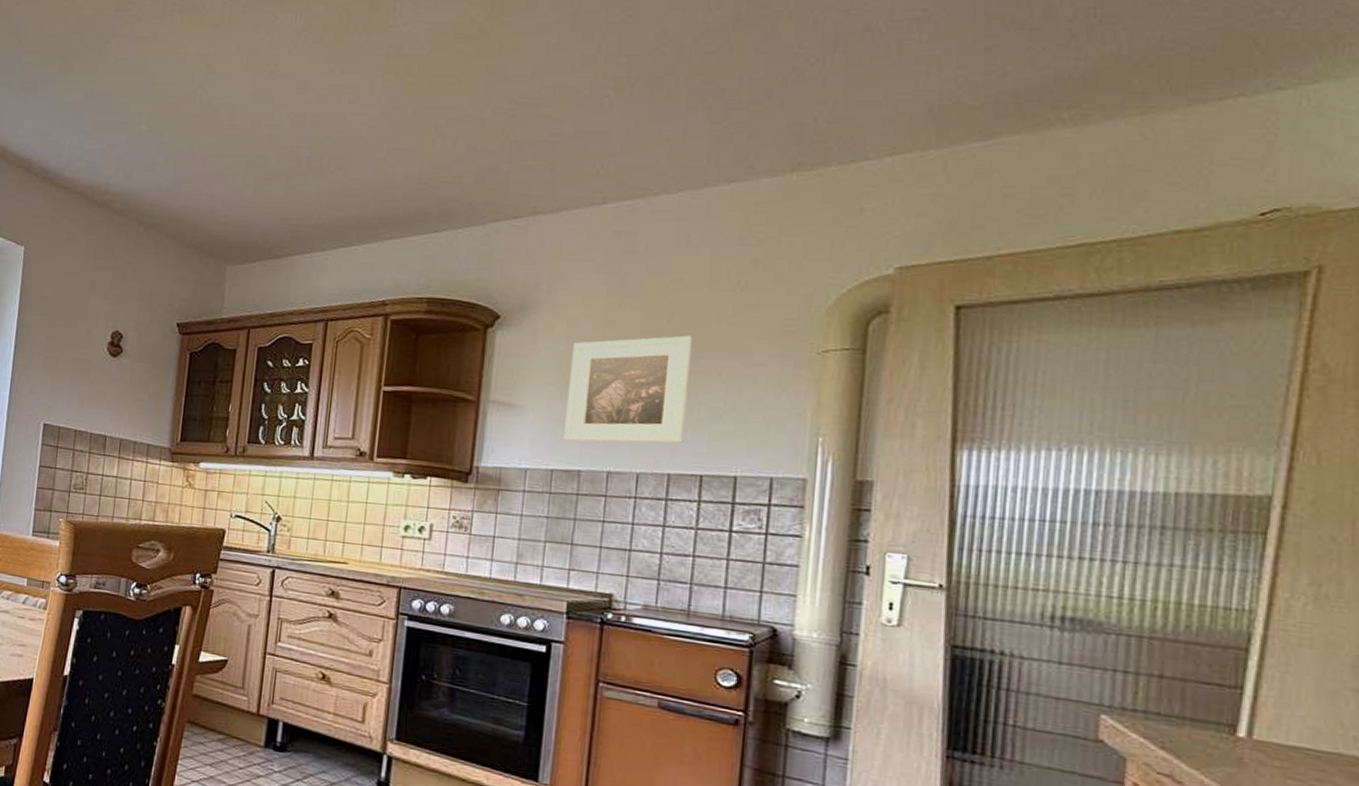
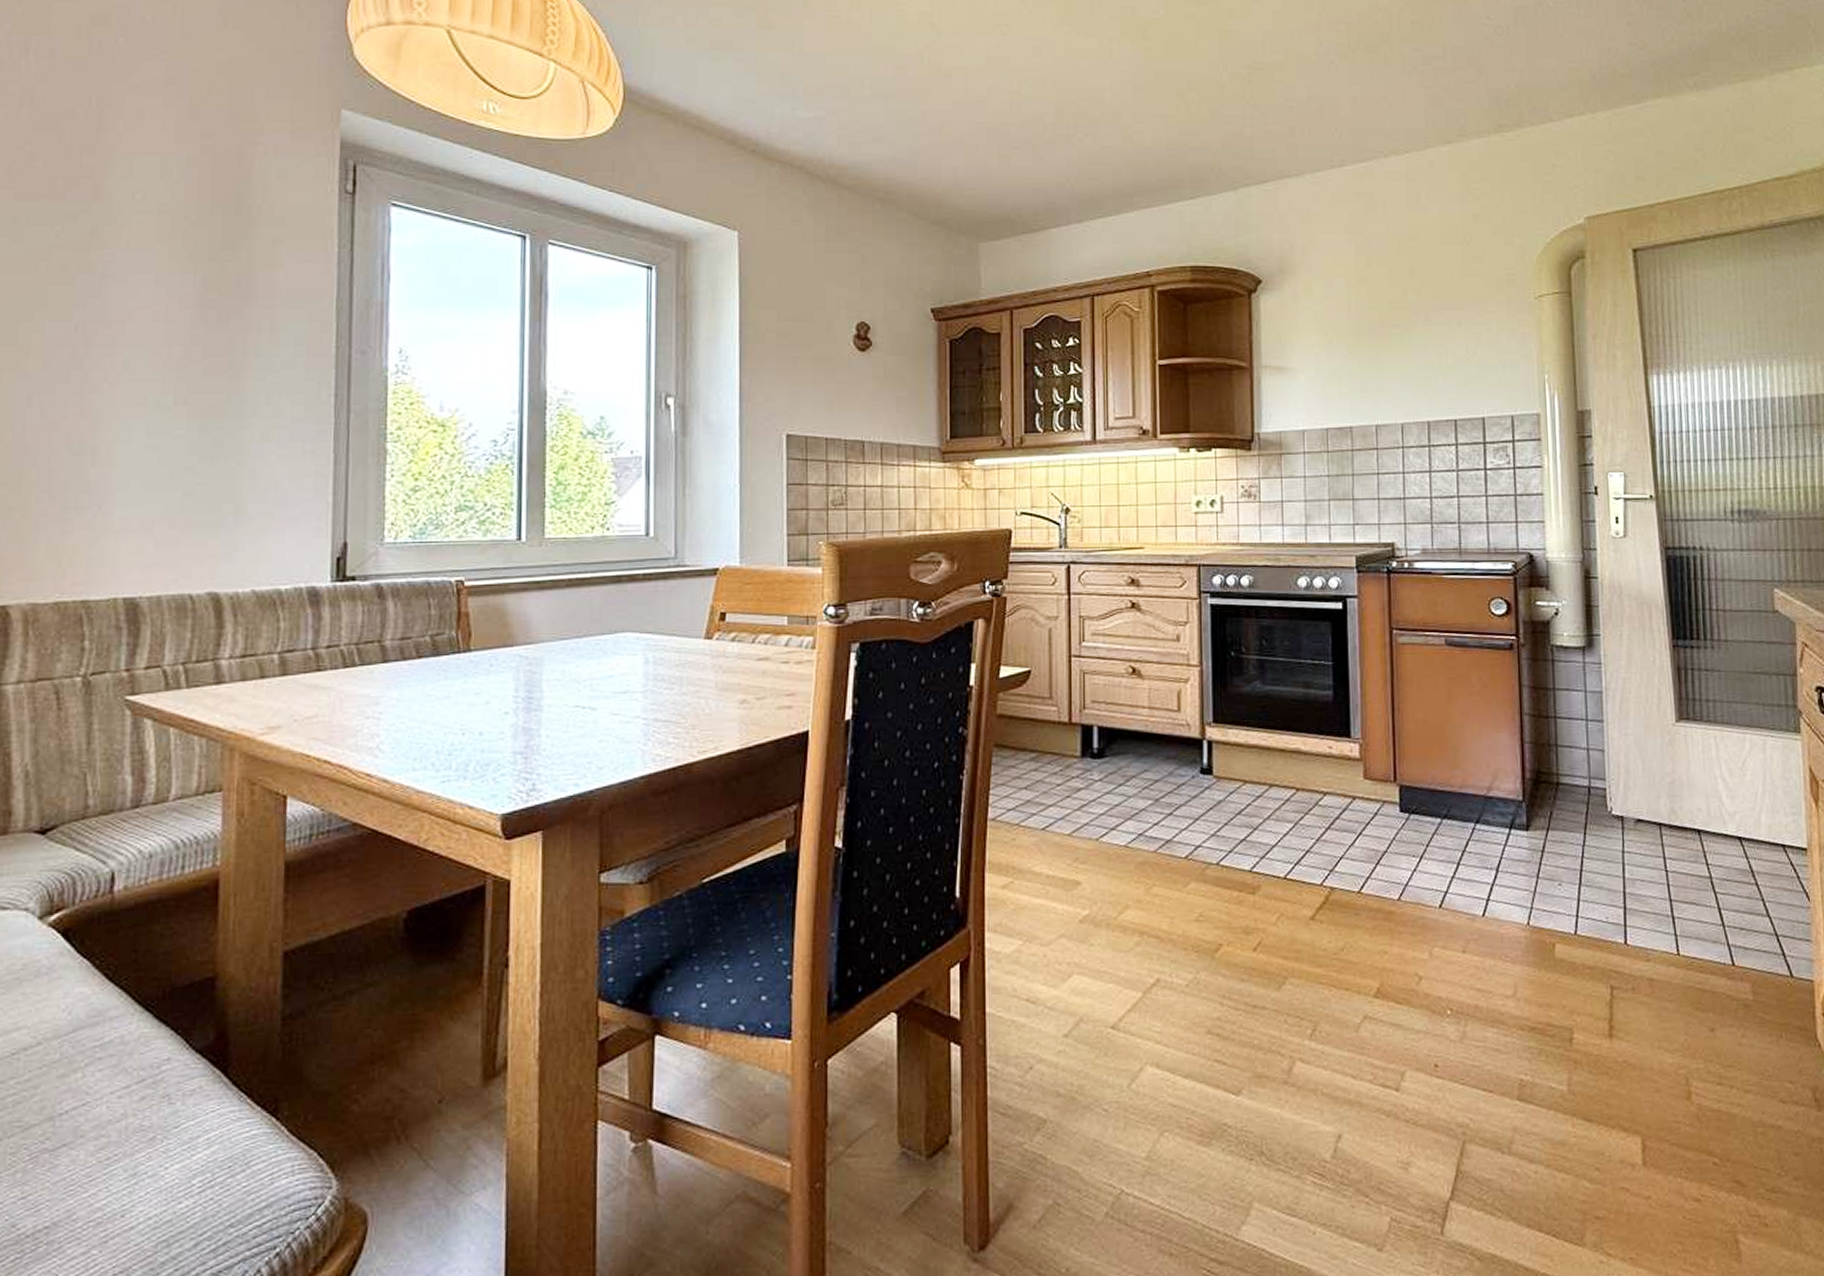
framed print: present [564,335,692,444] -> none [1331,289,1437,398]

